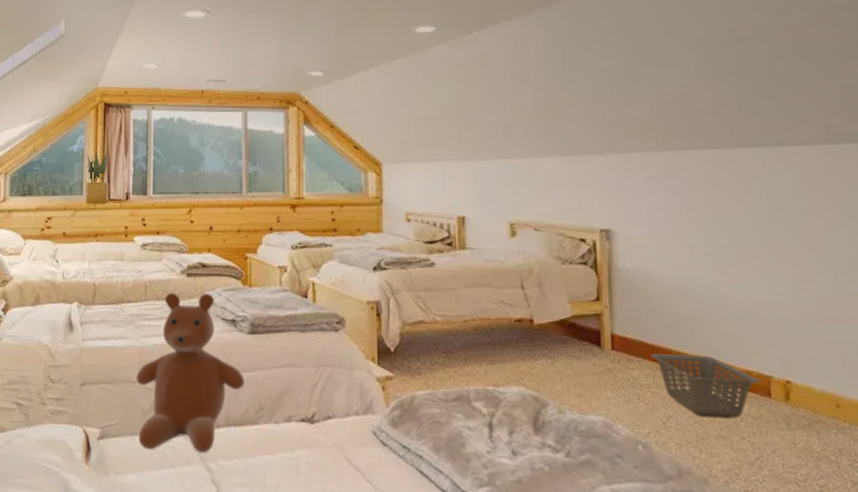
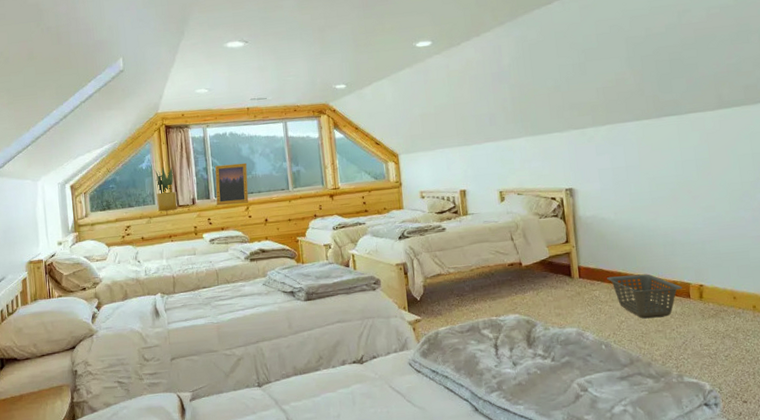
teddy bear: present [136,293,245,454] -> none [217,272,306,403]
picture frame: none [154,156,194,205] -> present [215,162,249,206]

